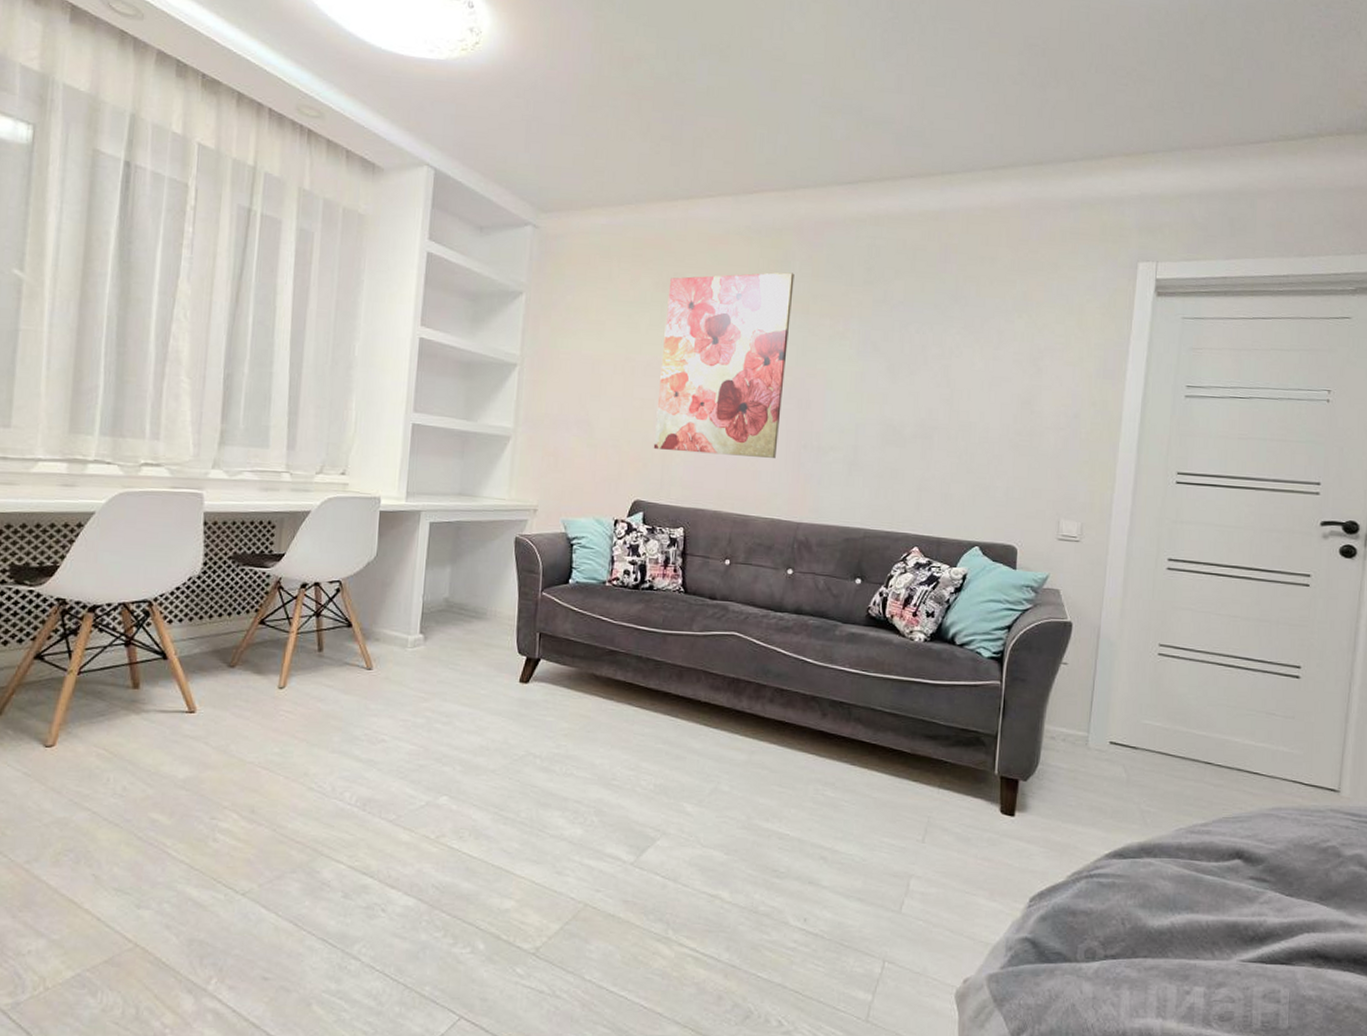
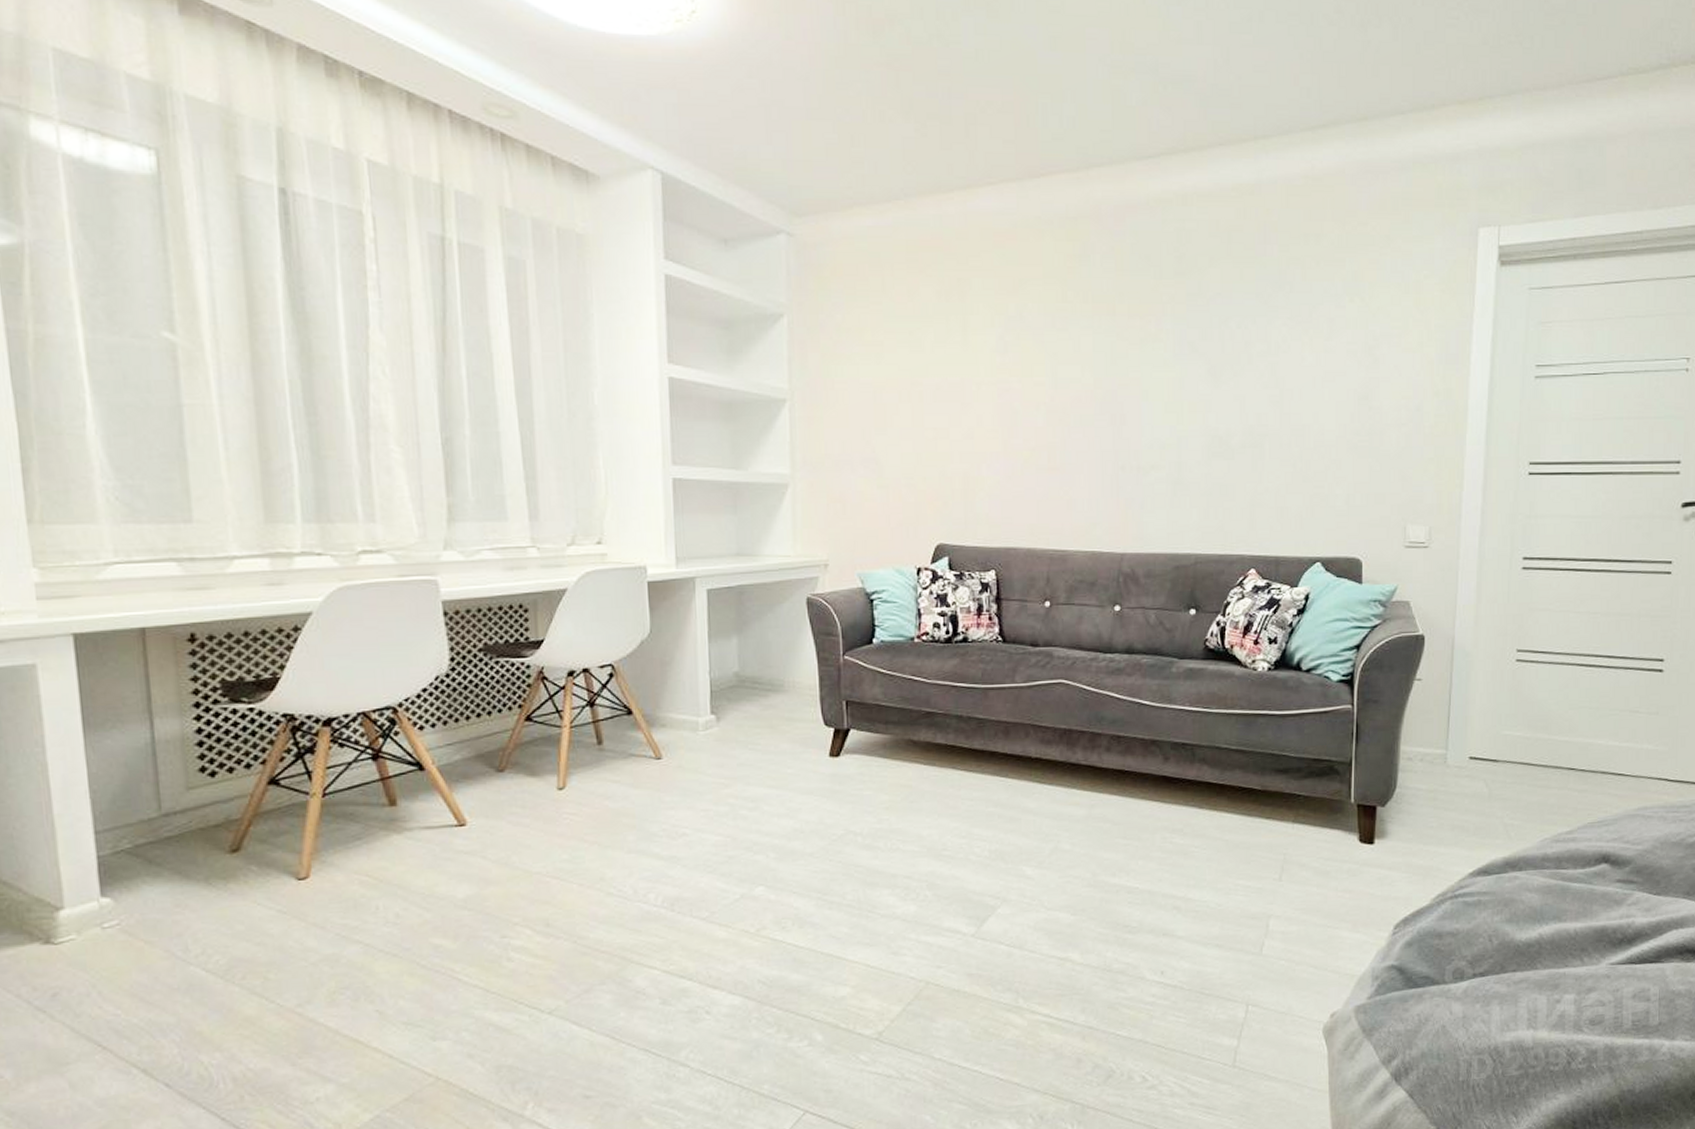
wall art: present [653,272,794,458] -> none [952,268,1096,485]

